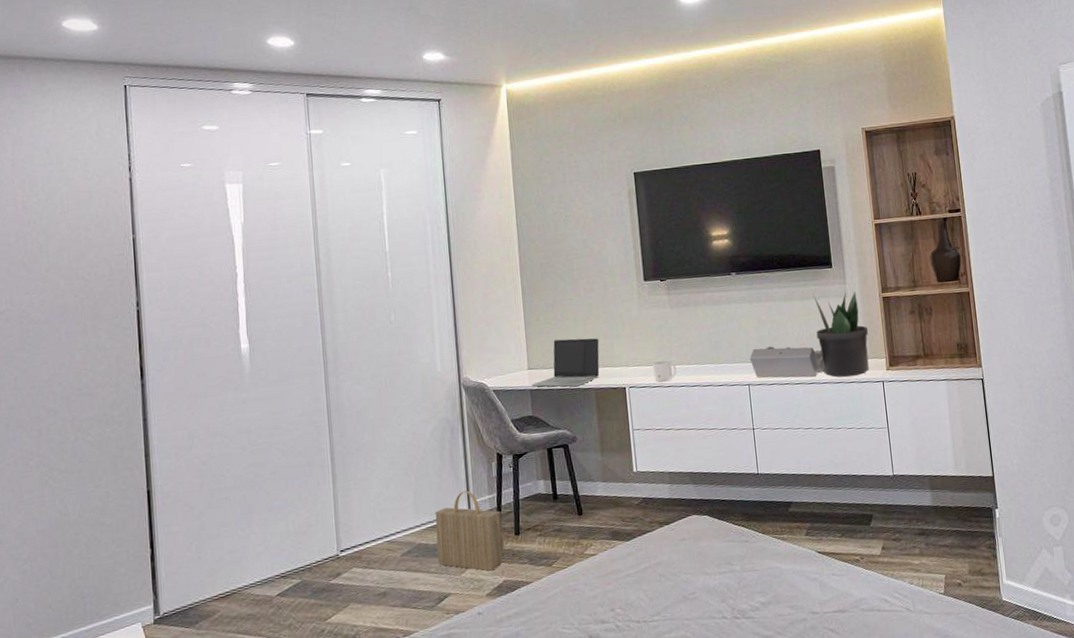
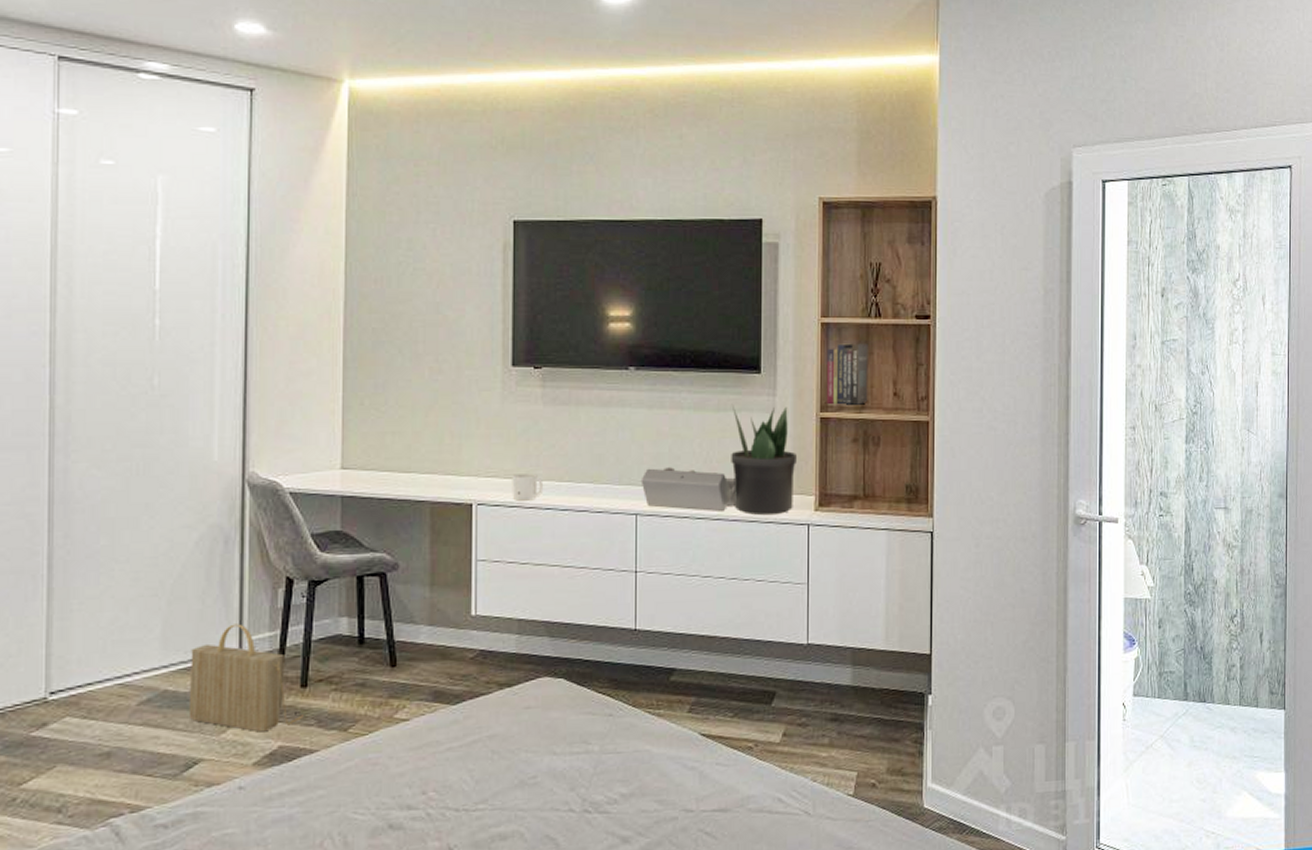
laptop: present [531,338,600,387] -> none [343,433,443,498]
books: none [881,236,919,287] -> present [826,343,868,405]
decorative vase: present [930,215,962,282] -> none [885,321,923,406]

